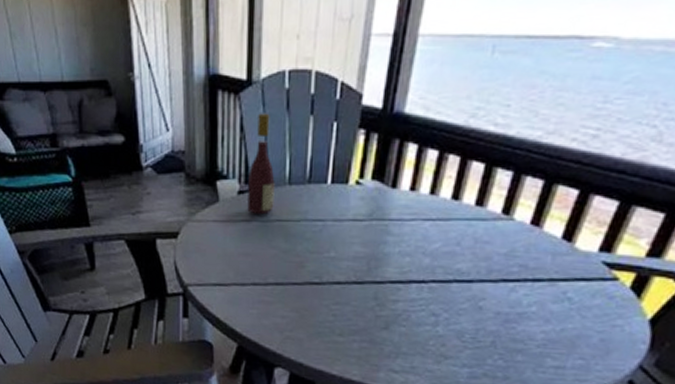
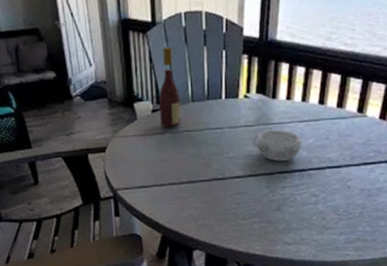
decorative bowl: none [361,227,424,269] -> present [252,129,301,162]

